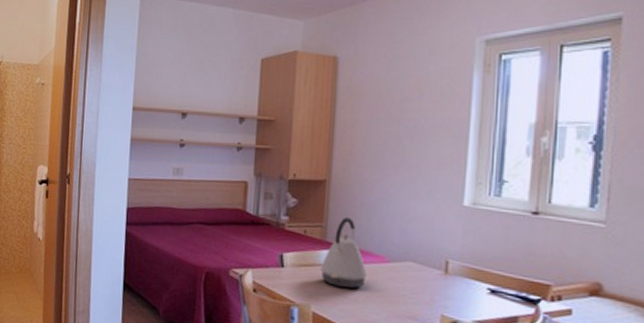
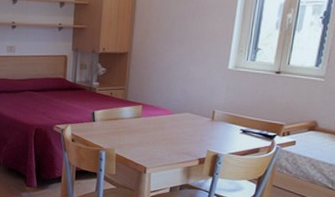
kettle: present [320,216,368,288] -> none [122,80,157,134]

